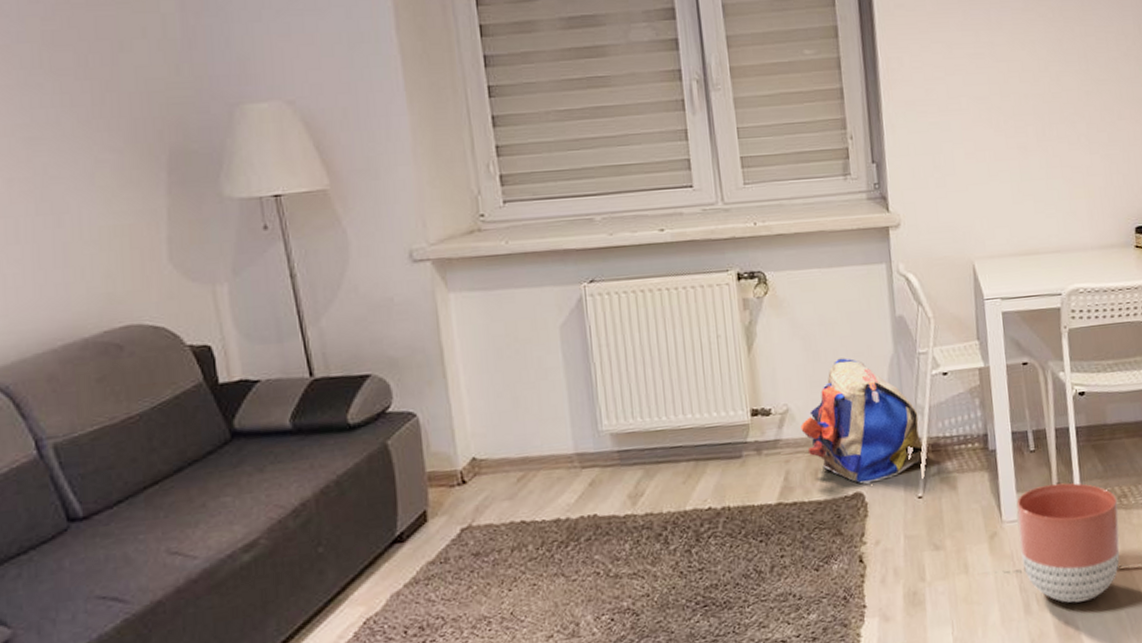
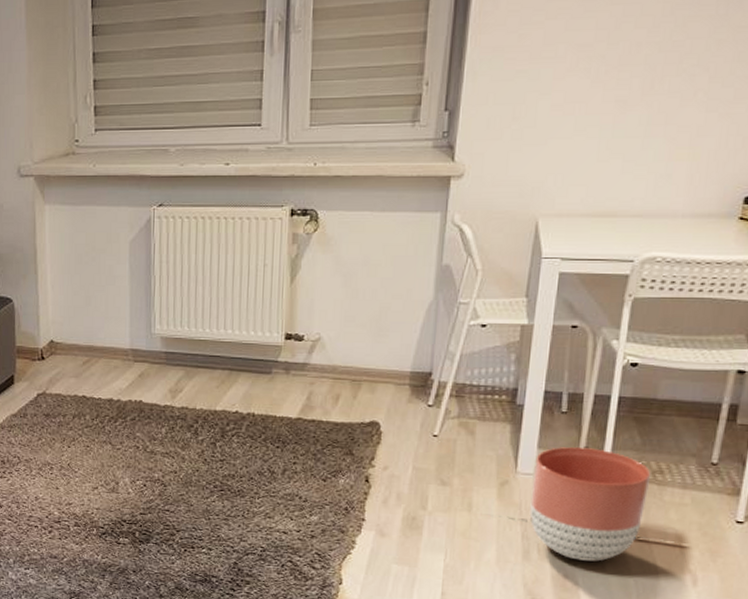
backpack: present [800,358,925,485] -> none [329,298,448,416]

